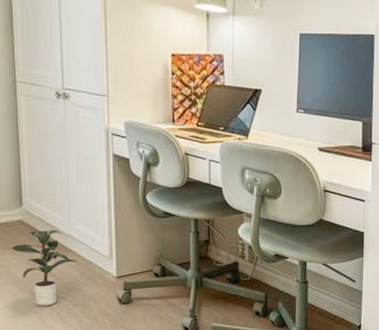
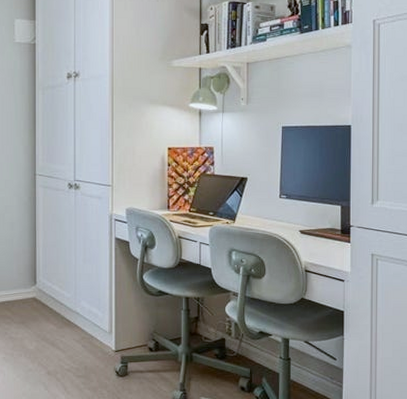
potted plant: present [10,229,79,306] -> none [24,306,83,377]

